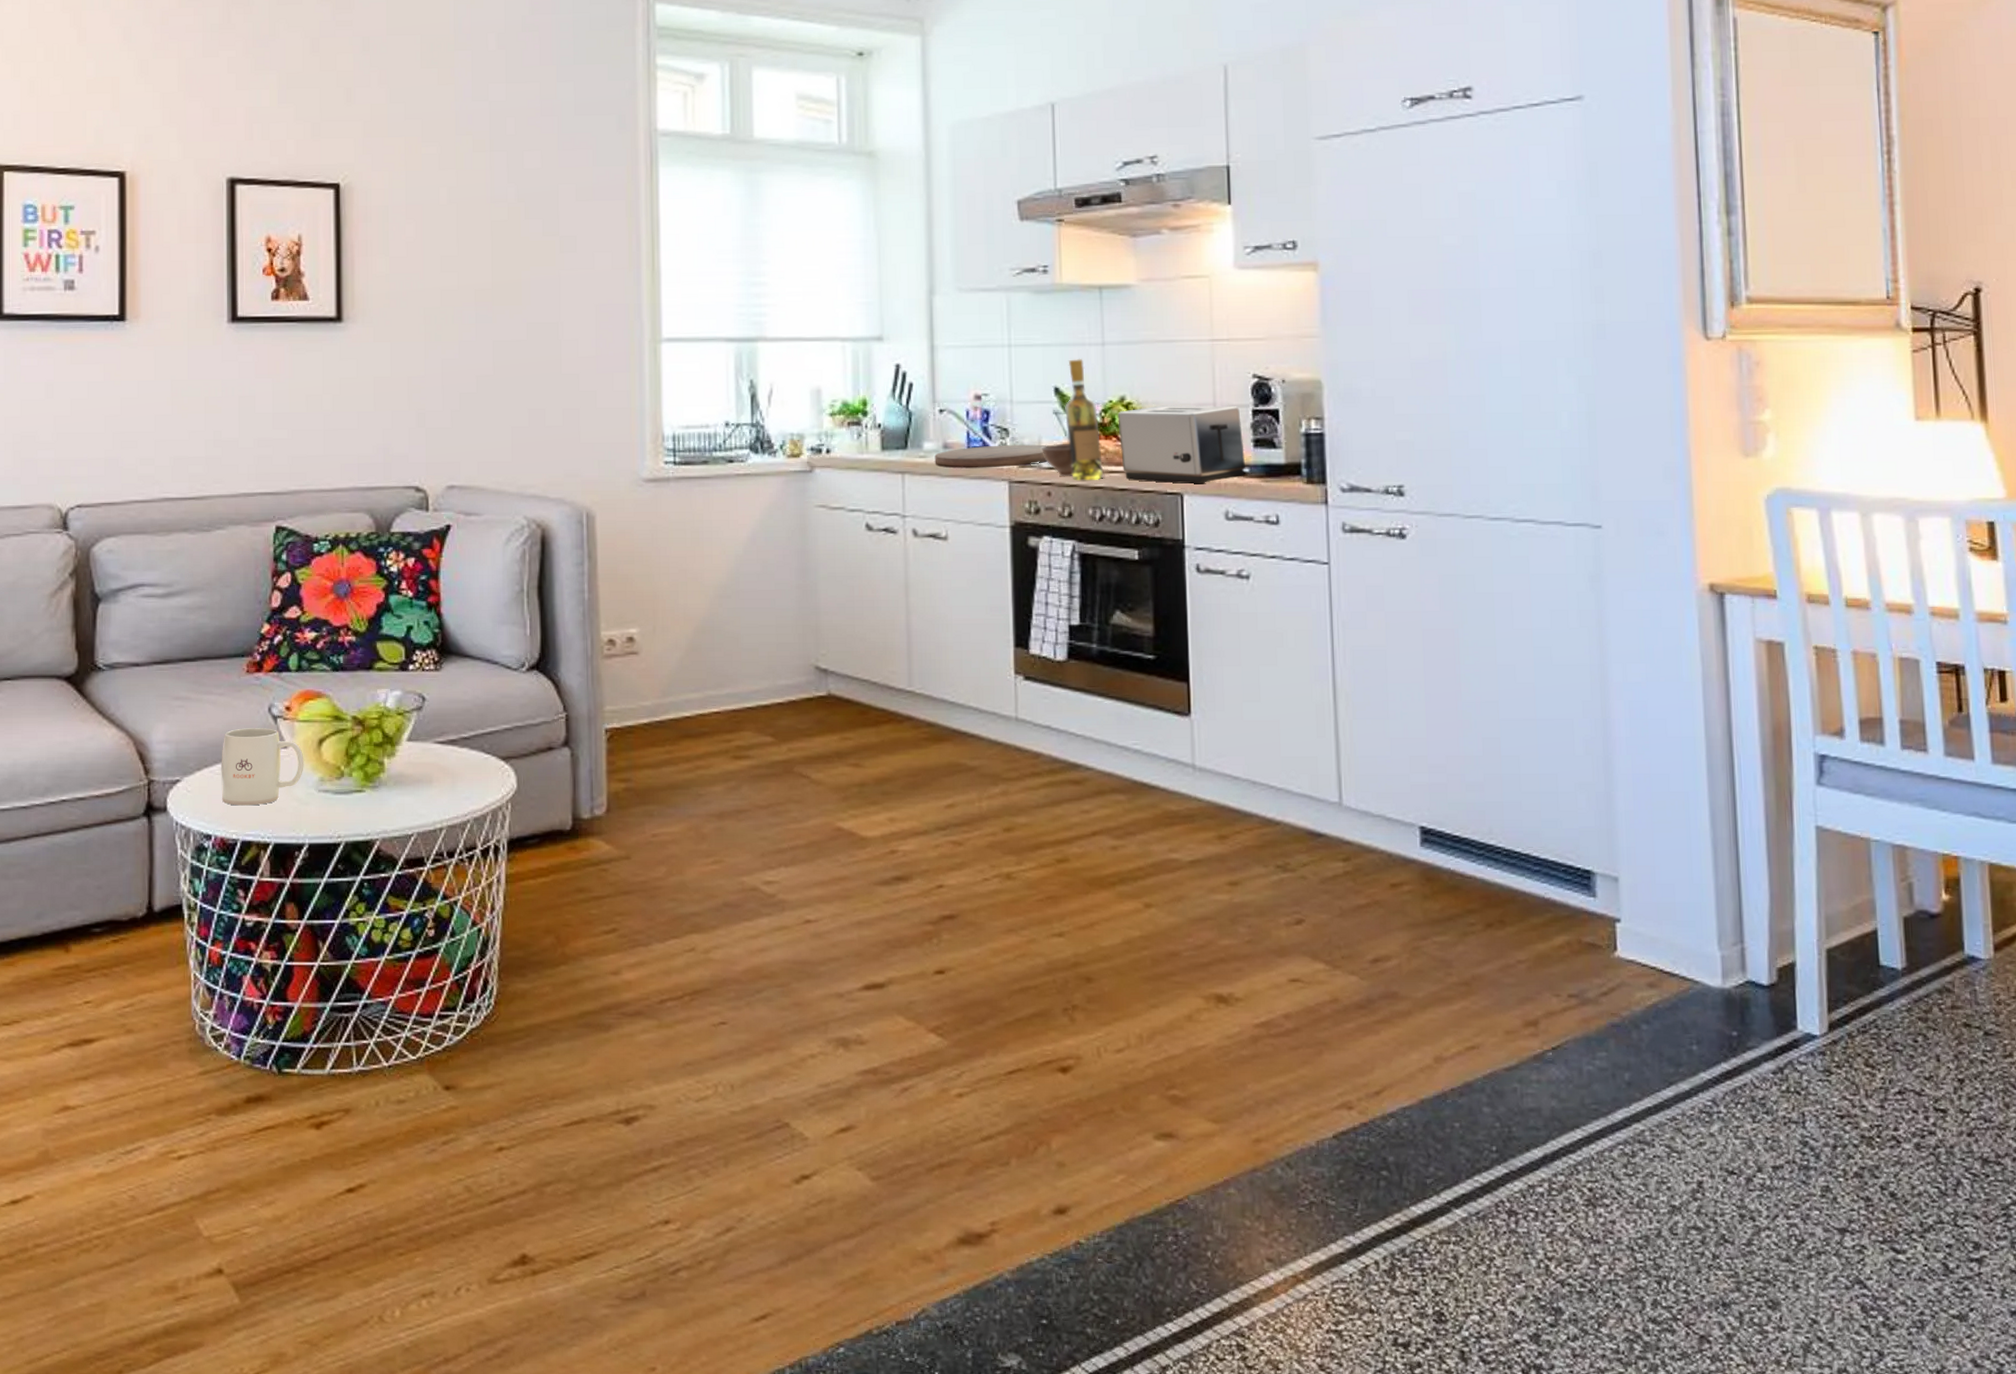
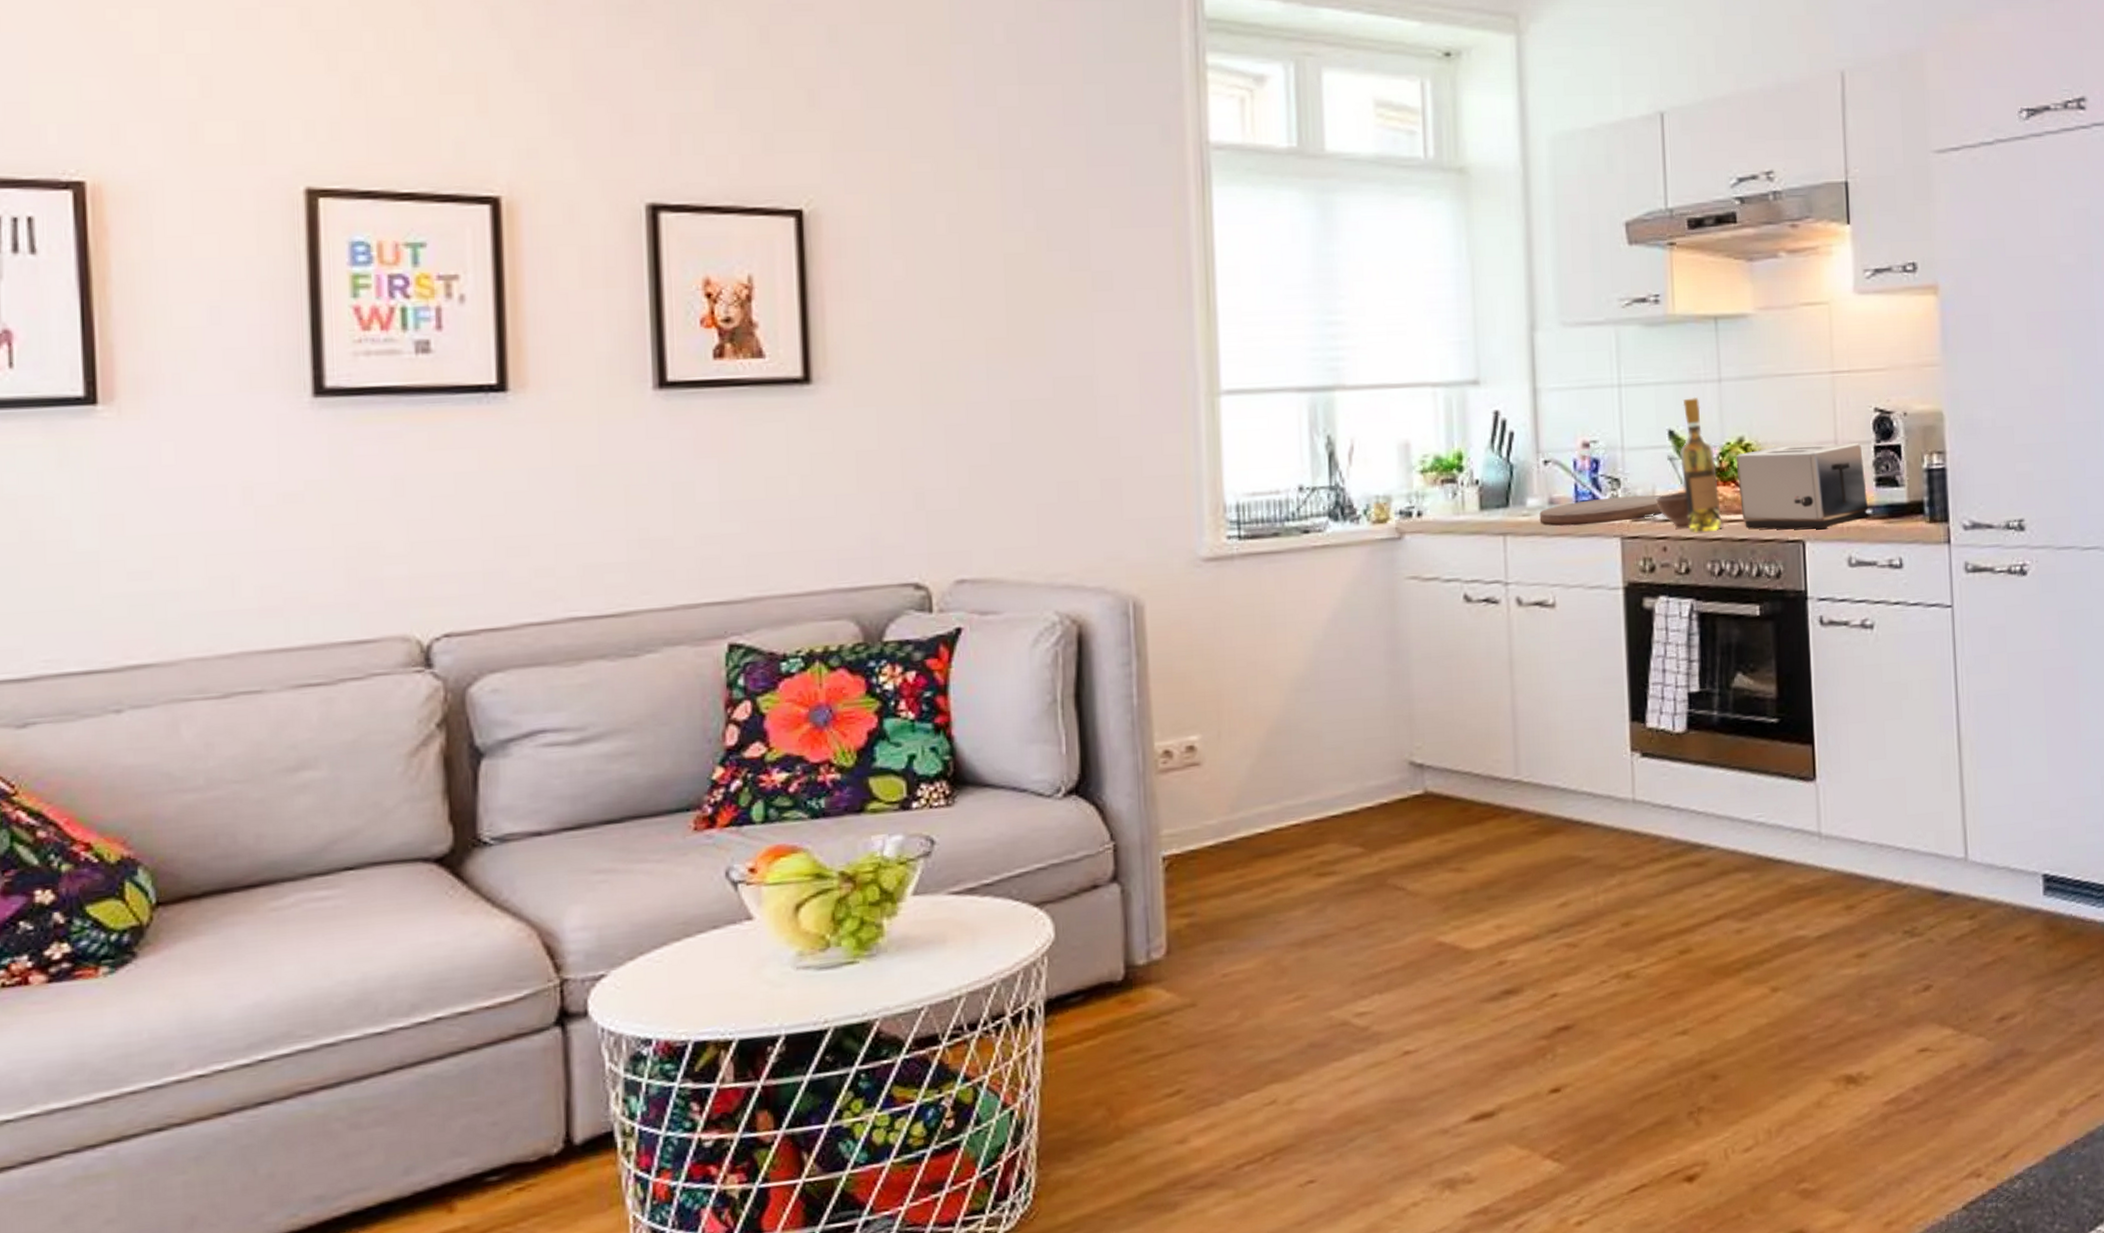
mug: present [221,728,304,806] -> none [662,897,776,999]

